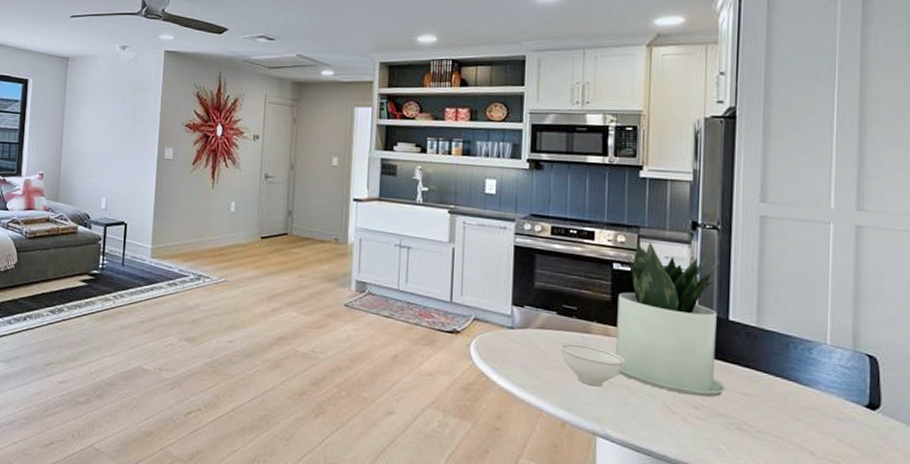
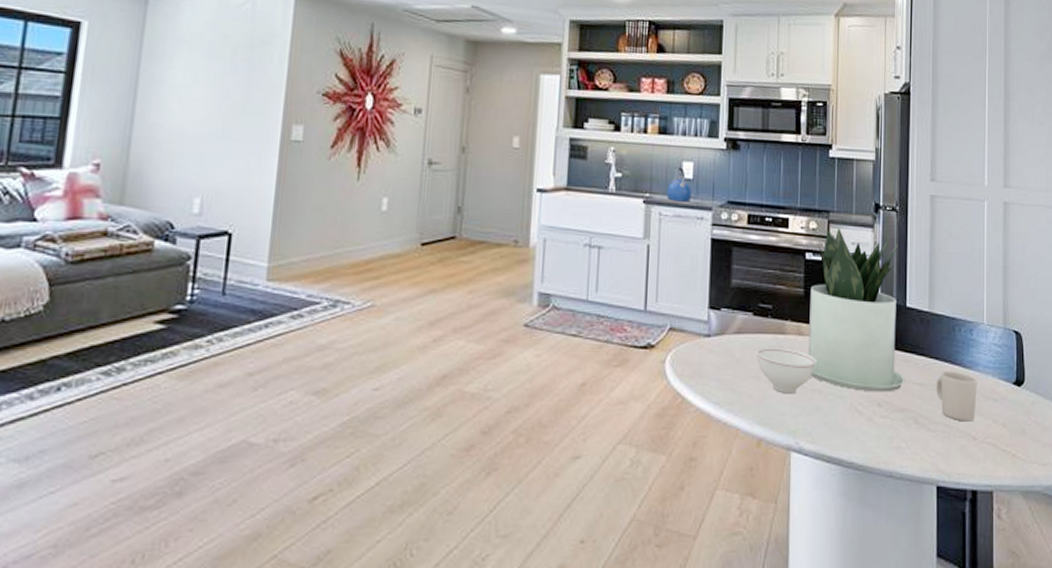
kettle: none [470,183,495,214] -> present [666,167,692,202]
mug: none [763,384,818,437] -> present [935,370,978,422]

